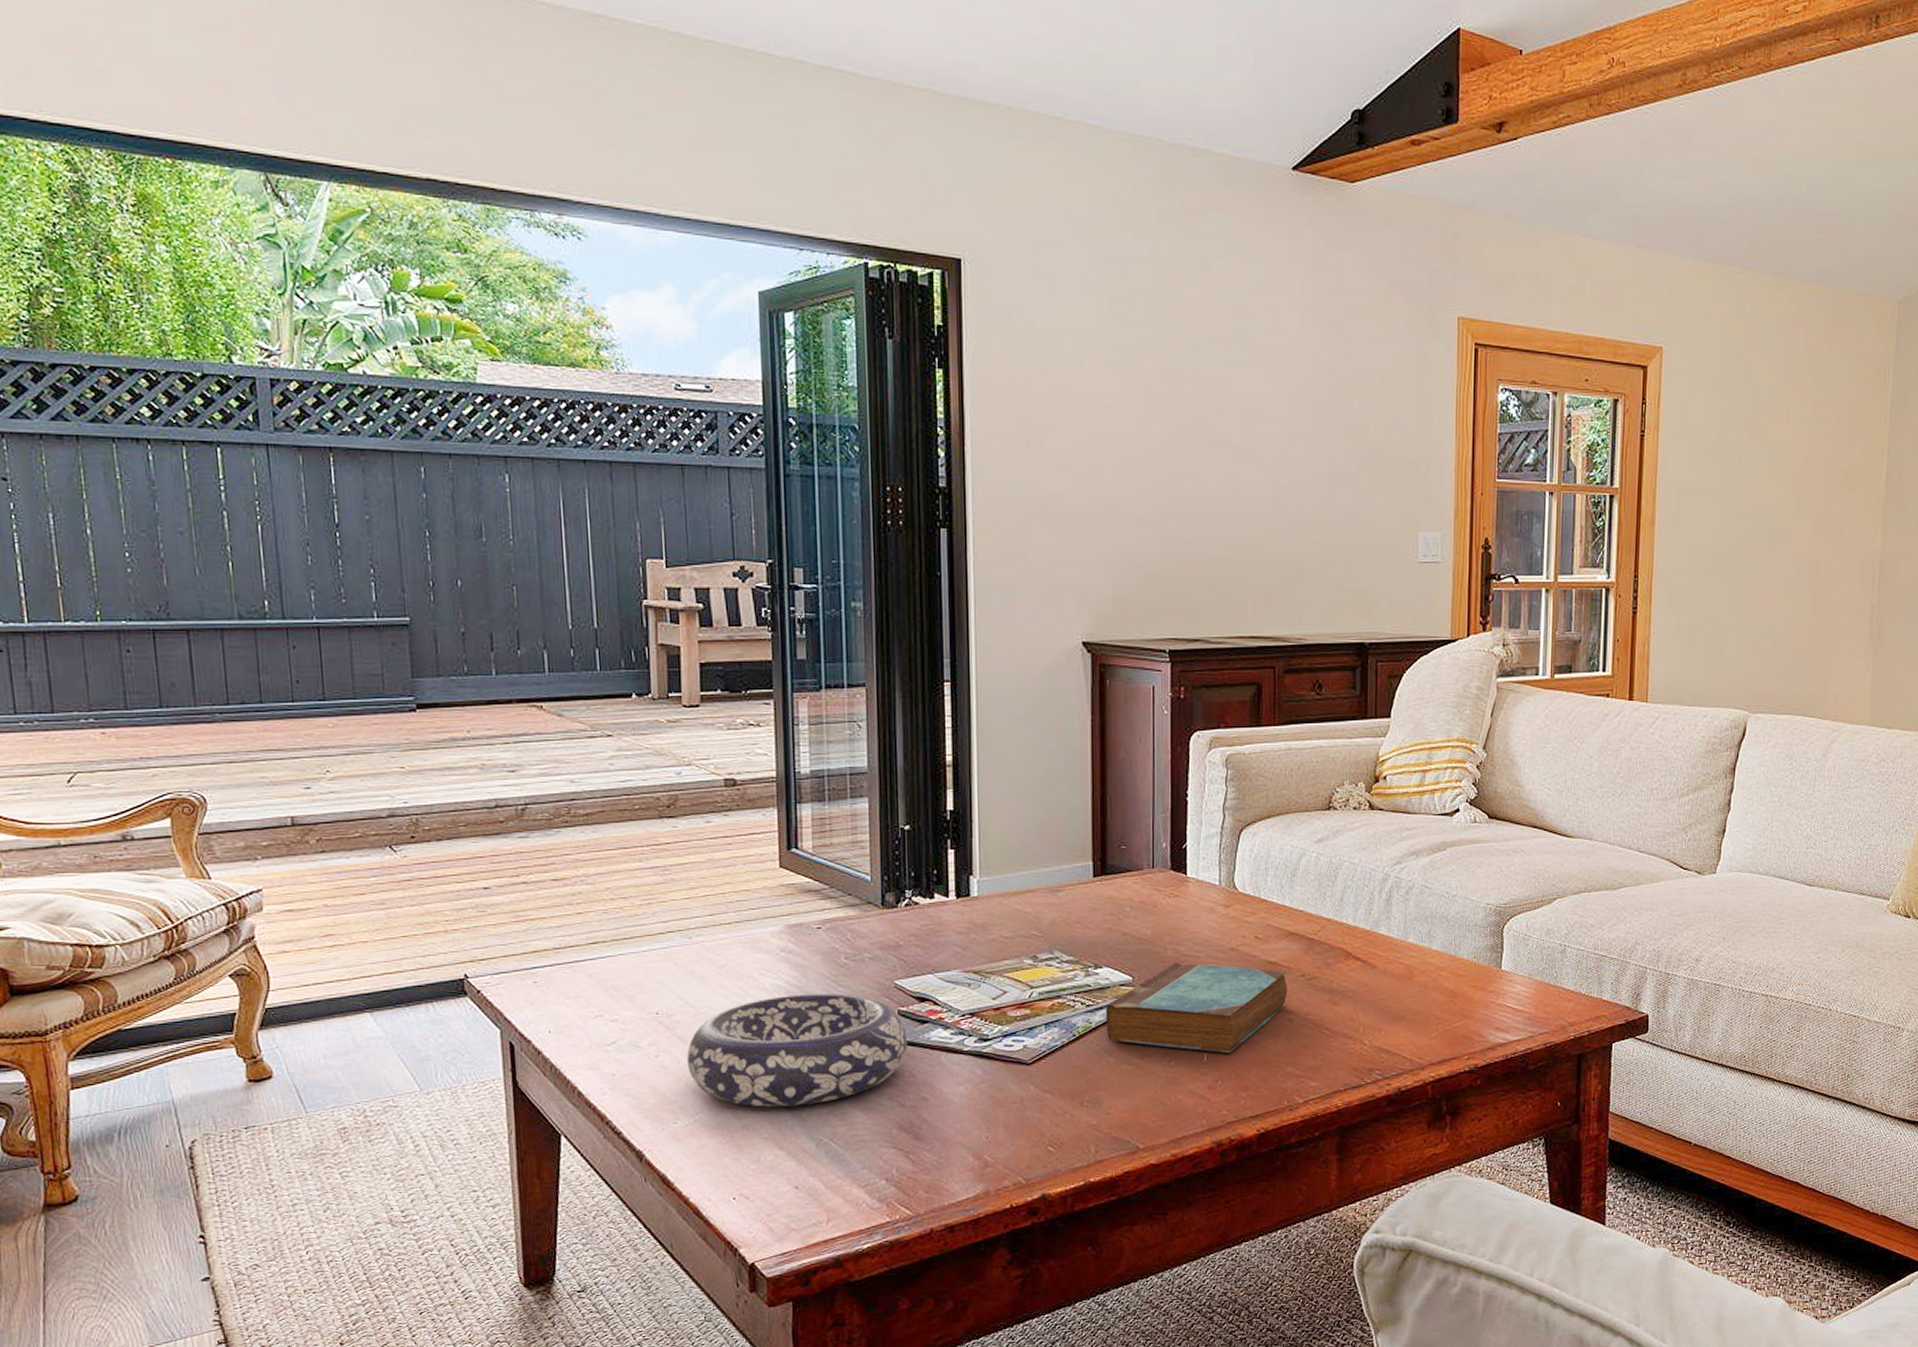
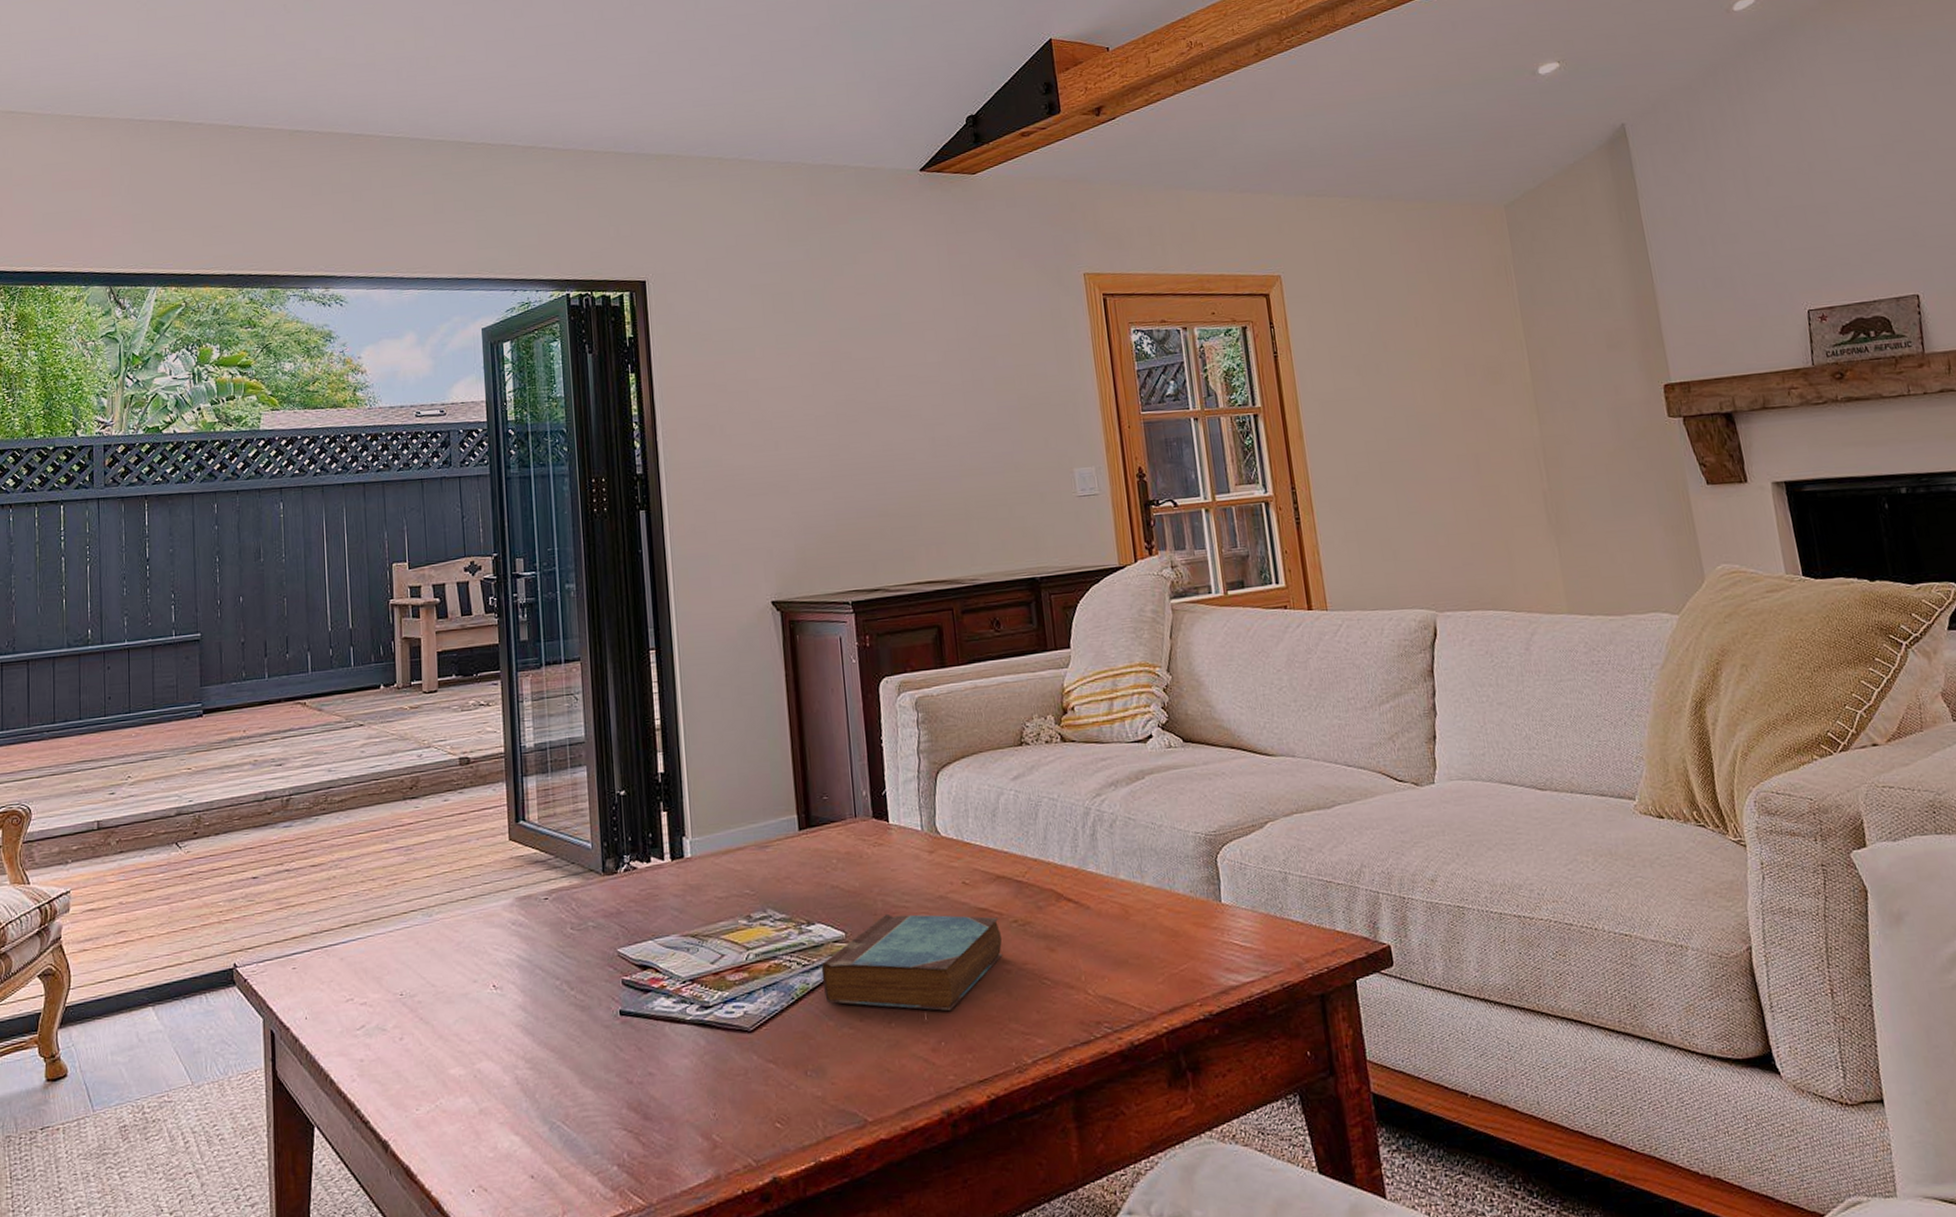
decorative bowl: present [686,993,907,1107] -> none [428,965,633,1089]

